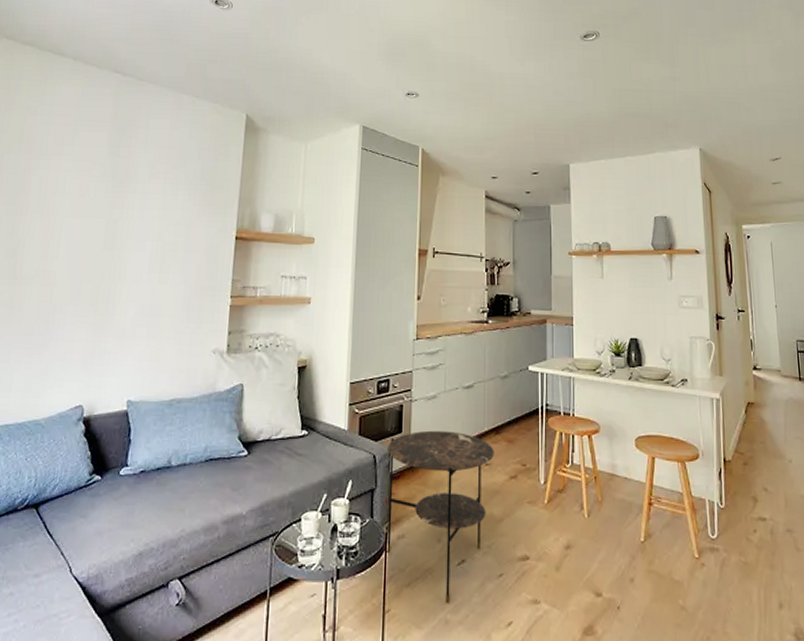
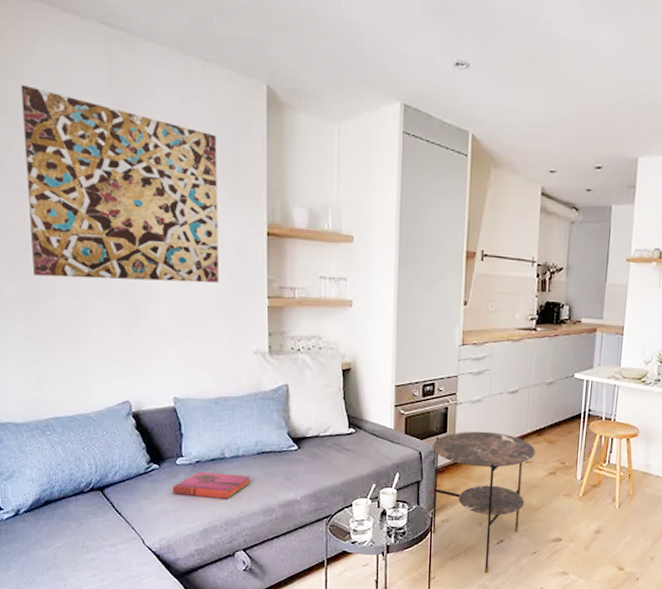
wall art: none [14,119,199,285] -> present [21,84,219,284]
hardback book: none [111,483,195,515] -> present [173,471,250,499]

